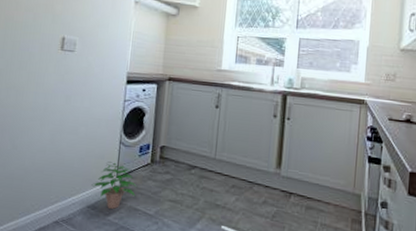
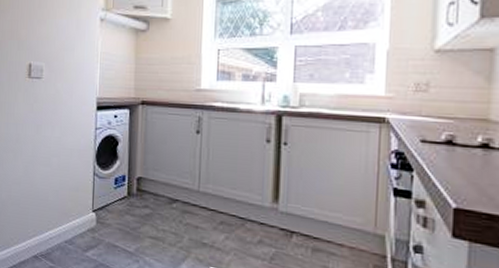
potted plant: present [92,161,138,209] -> none [68,194,115,245]

